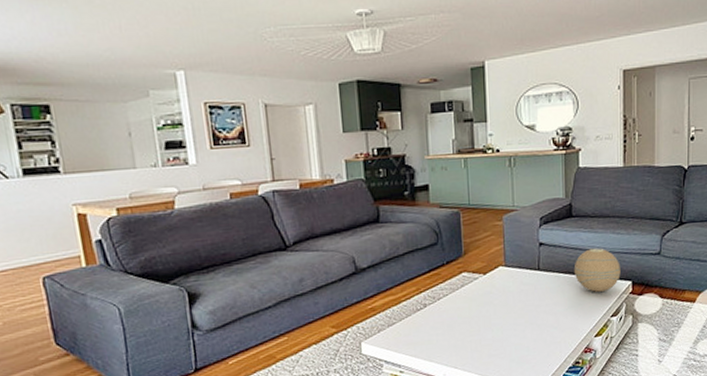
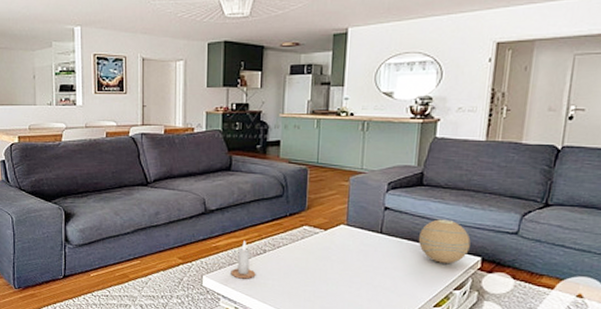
candle: none [391,297,419,340] -> present [231,241,256,279]

